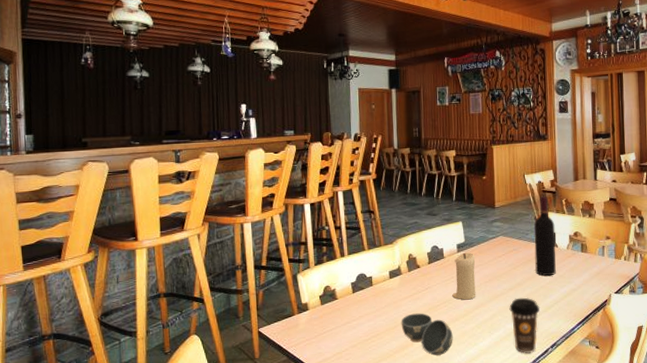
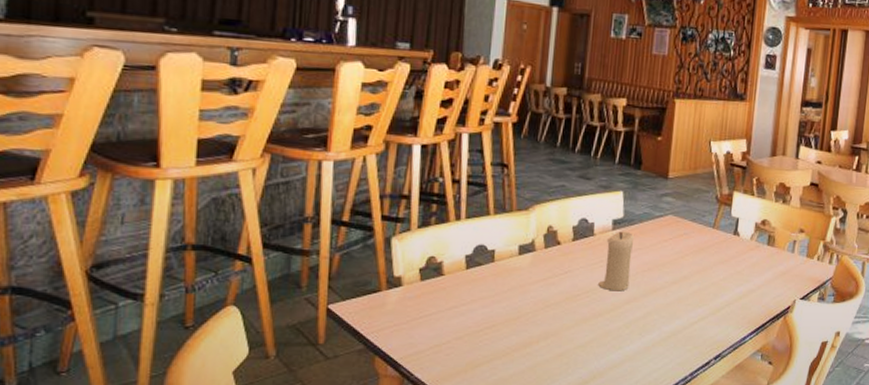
ceramic bowl: present [401,313,453,356] -> none [526,302,593,358]
coffee cup: present [509,297,540,354] -> none [669,294,708,365]
wine bottle: present [534,196,556,276] -> none [708,170,740,271]

